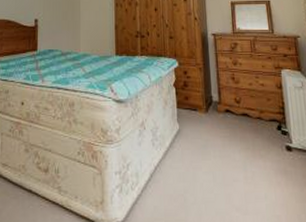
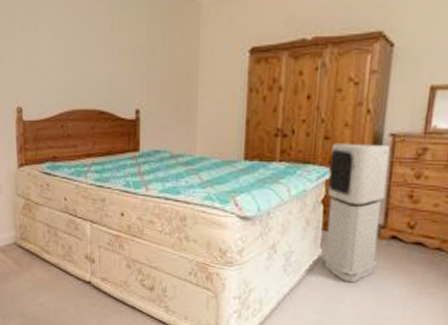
air purifier: none [175,41,221,151] -> present [322,143,390,283]

